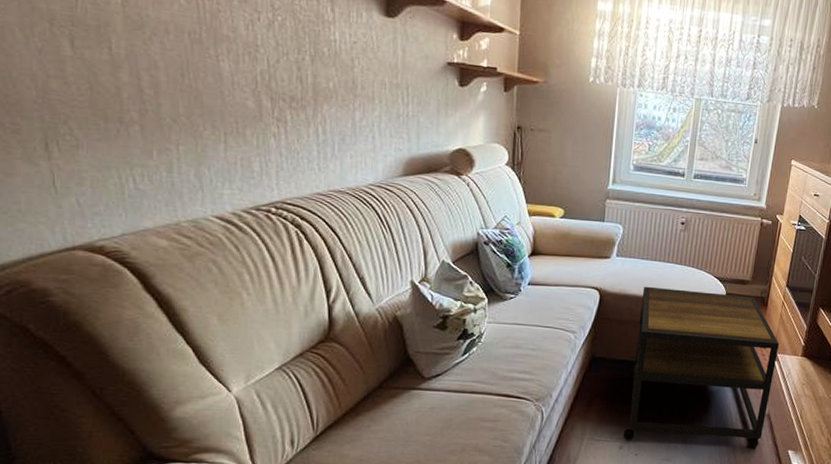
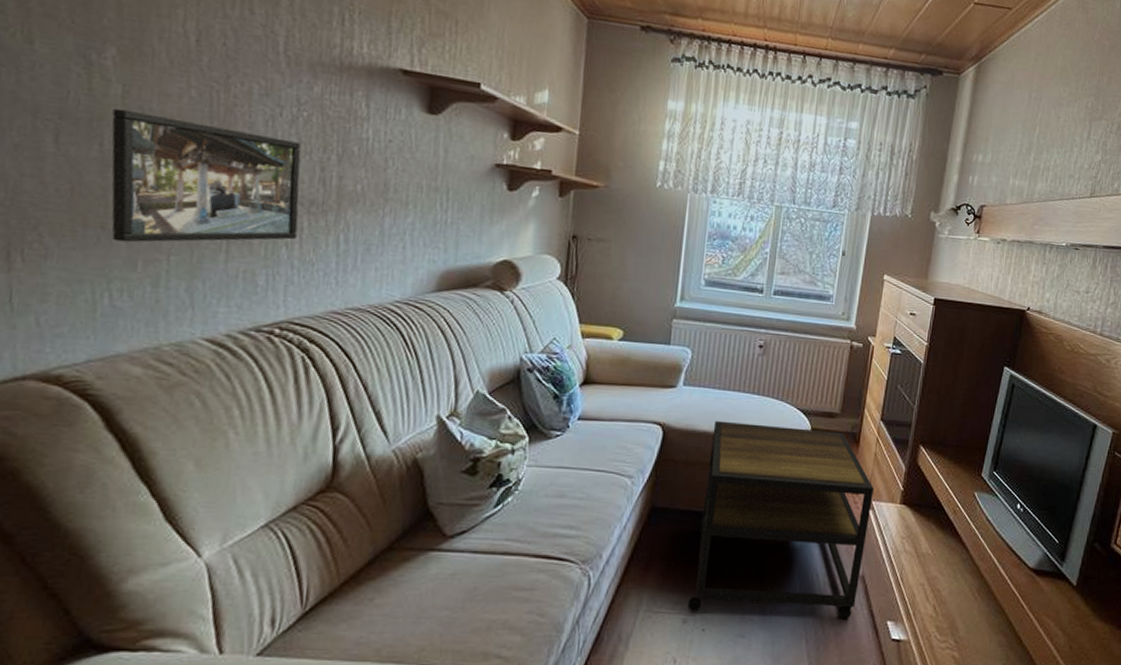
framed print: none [116,15,282,135] -> present [111,108,301,243]

